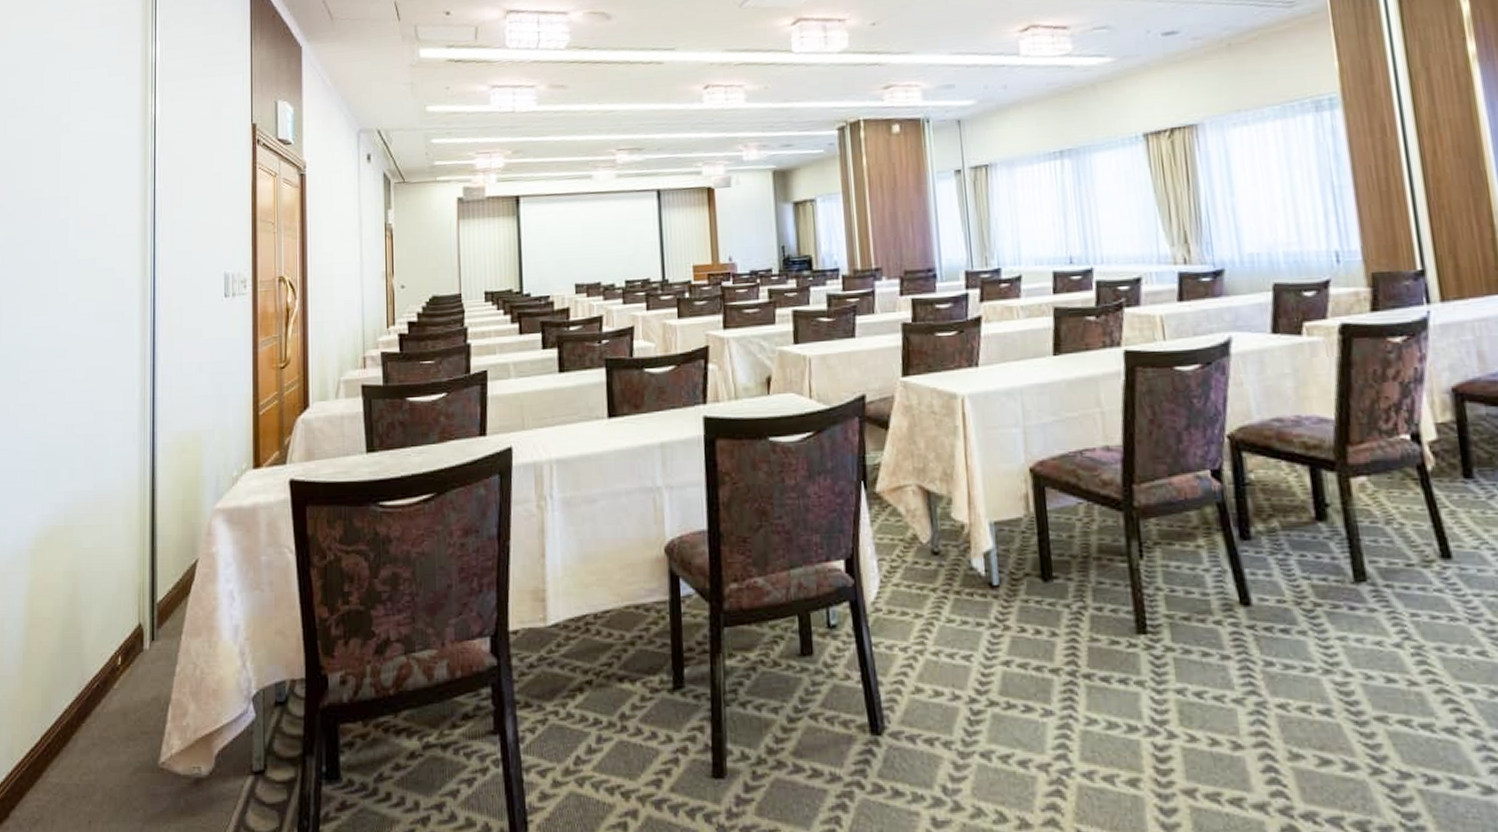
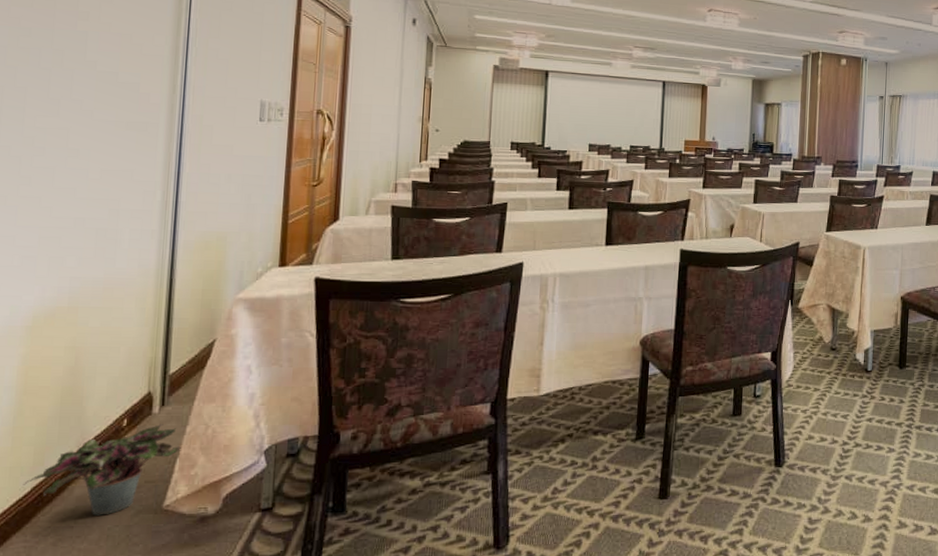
potted plant: none [33,663,172,772] -> present [22,424,181,516]

